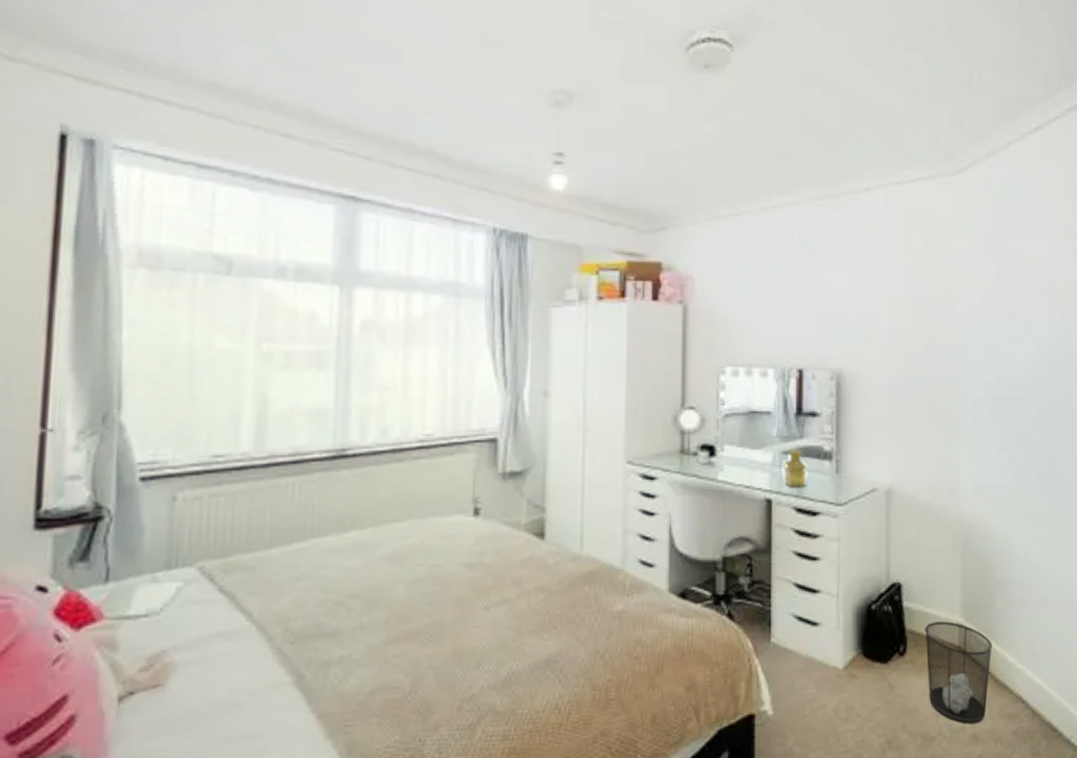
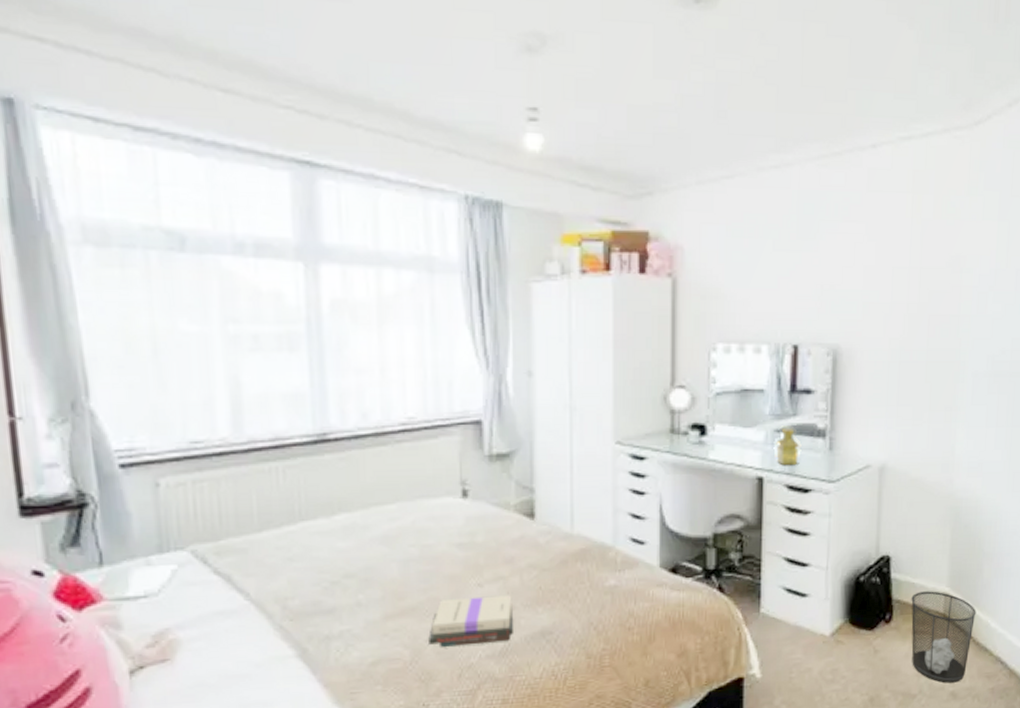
books: none [430,619,518,675] -> present [428,595,513,647]

